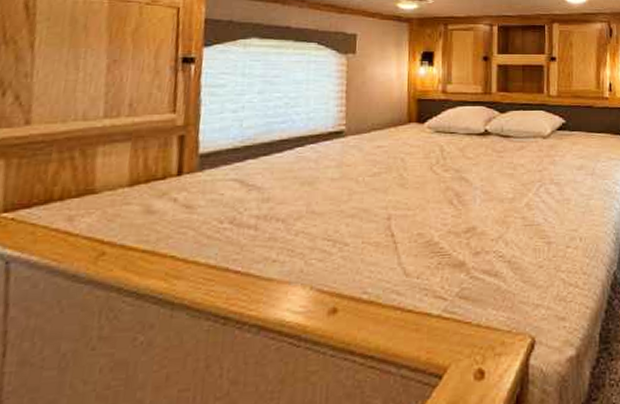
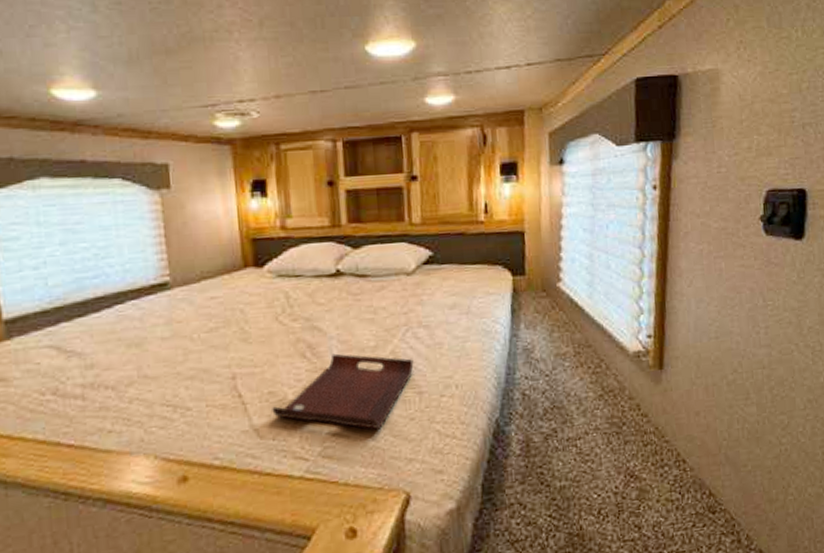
serving tray: none [419,202,545,275] -> present [272,353,414,430]

